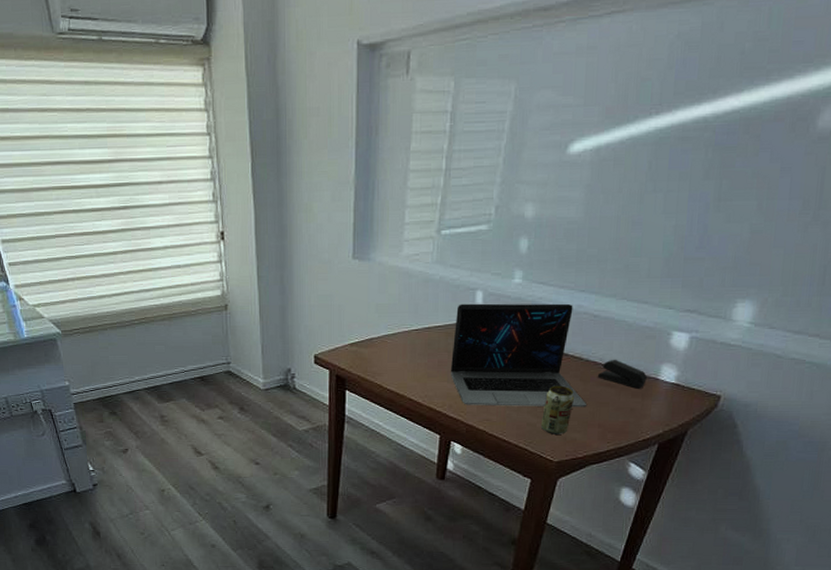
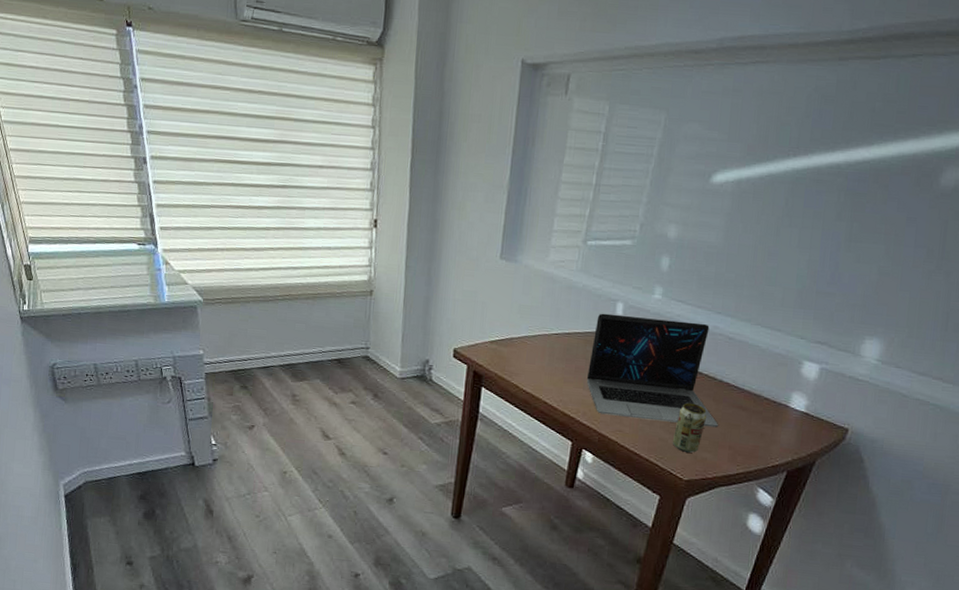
stapler: present [597,359,648,390] -> none [729,382,779,415]

